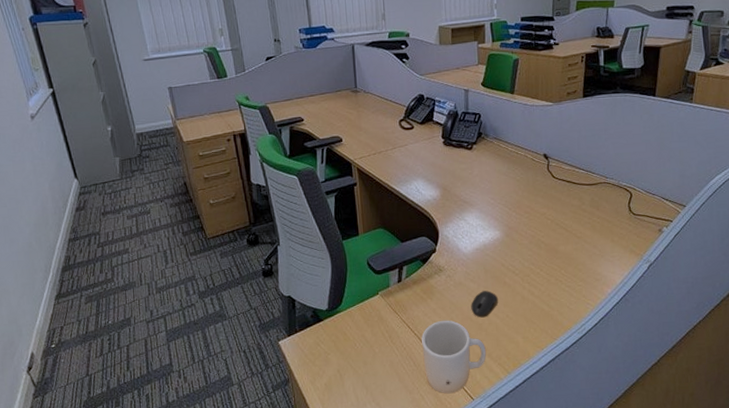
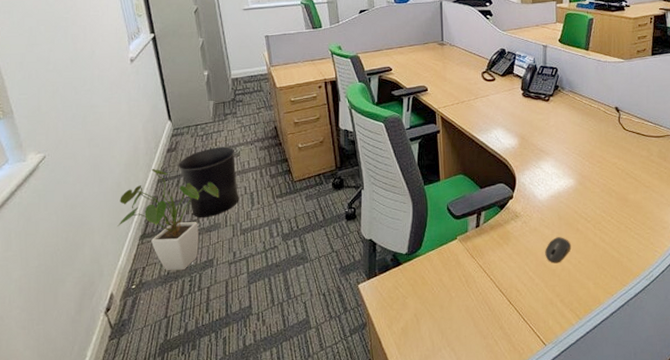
house plant: none [32,228,132,330] -> present [117,168,219,271]
waste bin: none [88,204,153,277] -> present [178,146,239,217]
mug: present [421,320,486,394] -> none [496,265,559,340]

